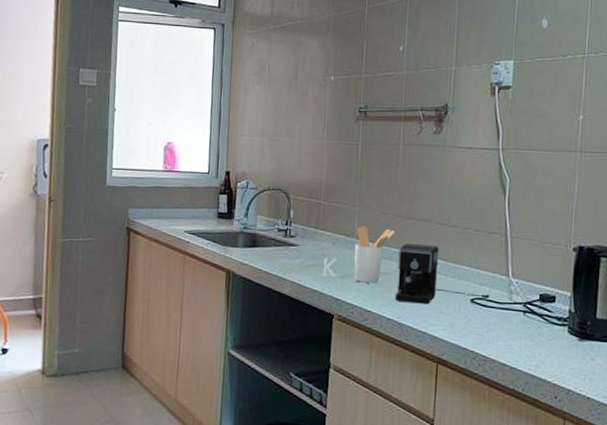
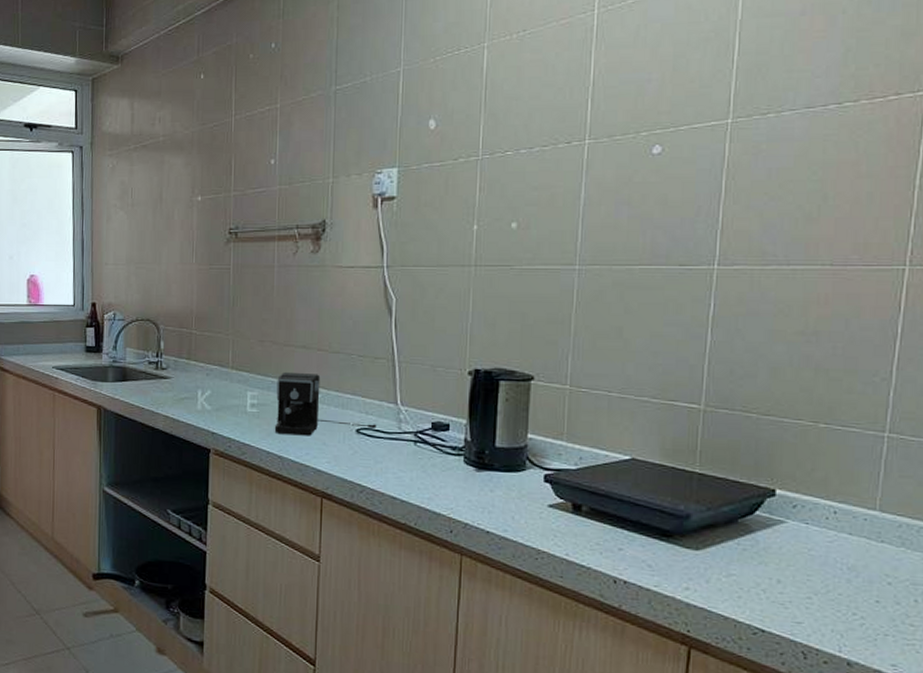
utensil holder: present [354,225,395,283] -> none [229,355,272,415]

